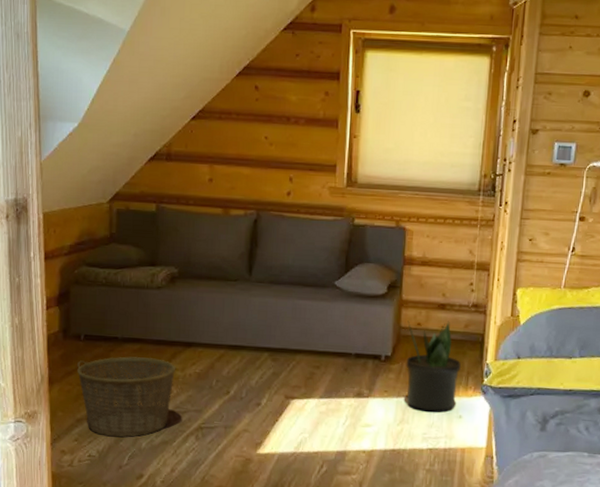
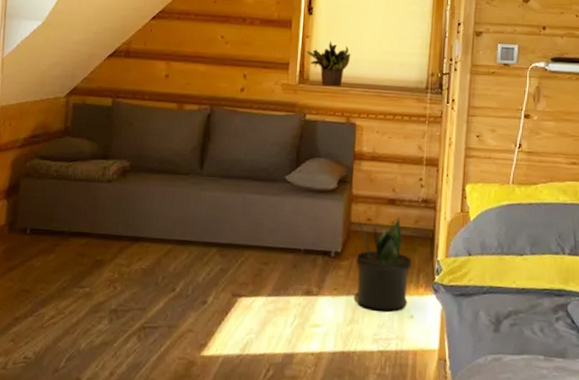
basket: present [77,356,176,438] -> none [20,251,122,338]
potted plant: none [353,141,401,190] -> present [305,41,352,87]

